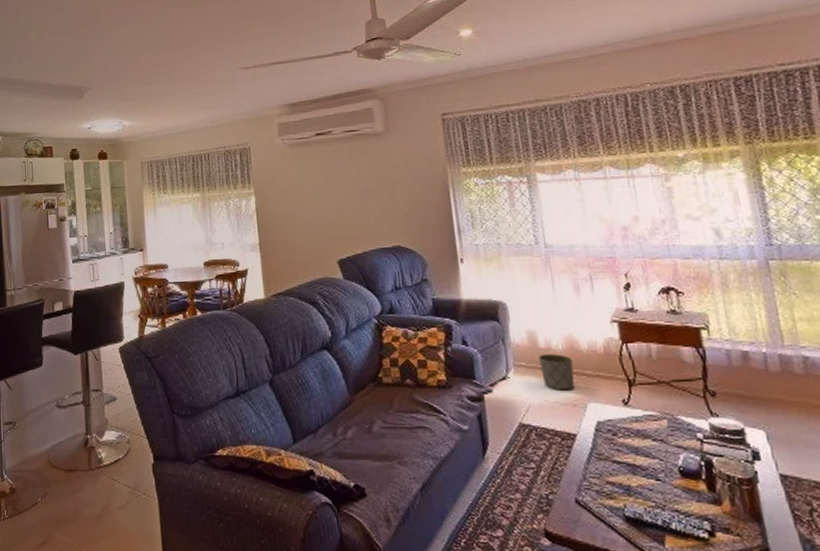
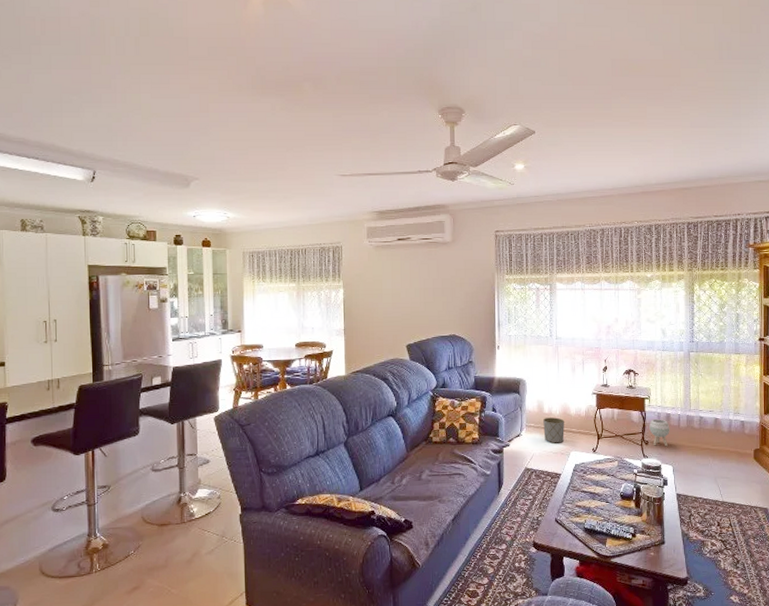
planter: none [713,359,752,401] -> present [649,419,670,447]

